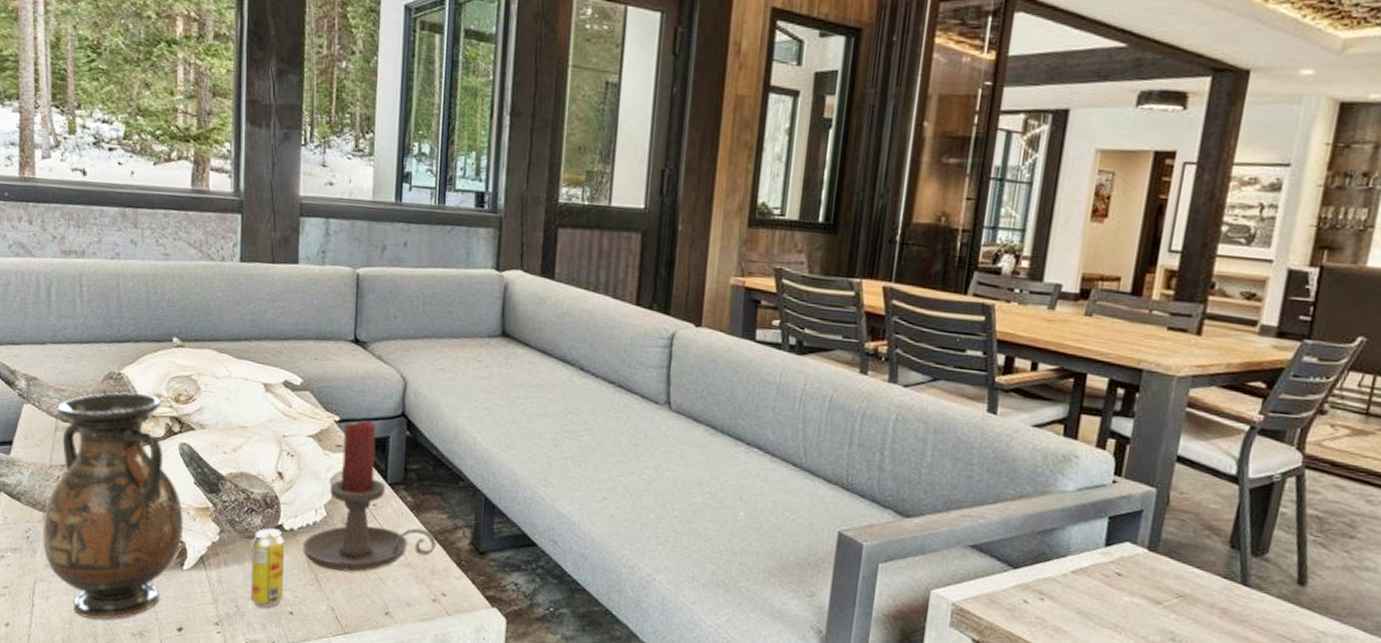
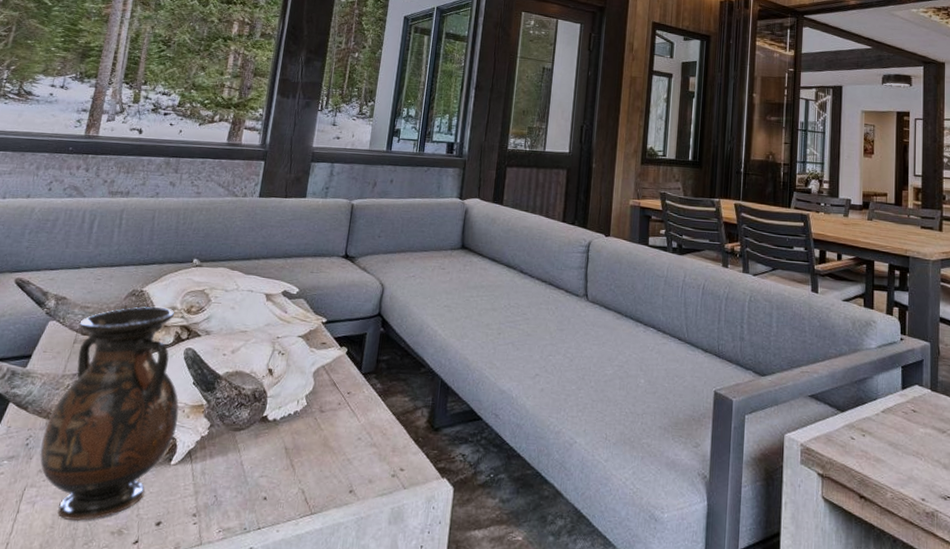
beverage can: present [250,528,284,608] -> none [229,420,267,496]
candle holder: present [302,420,437,572] -> none [282,321,399,455]

